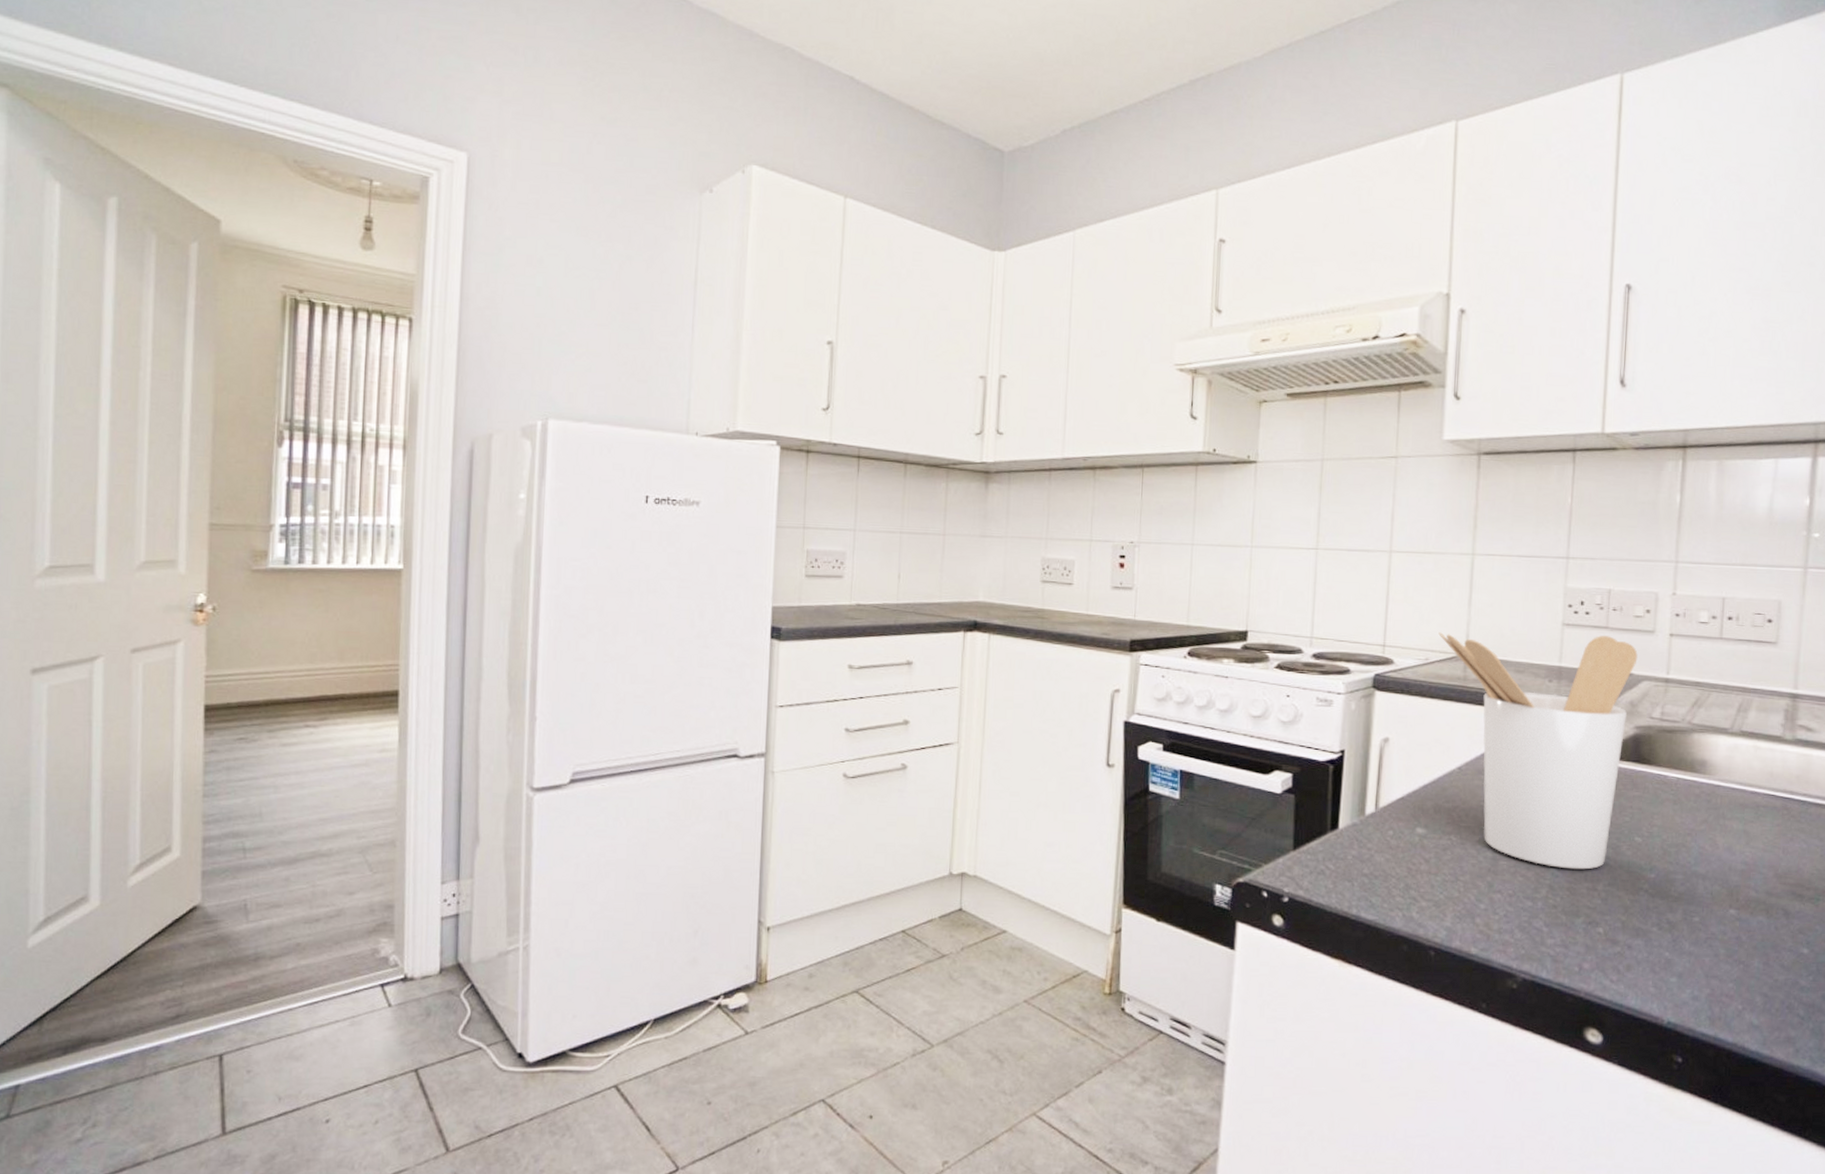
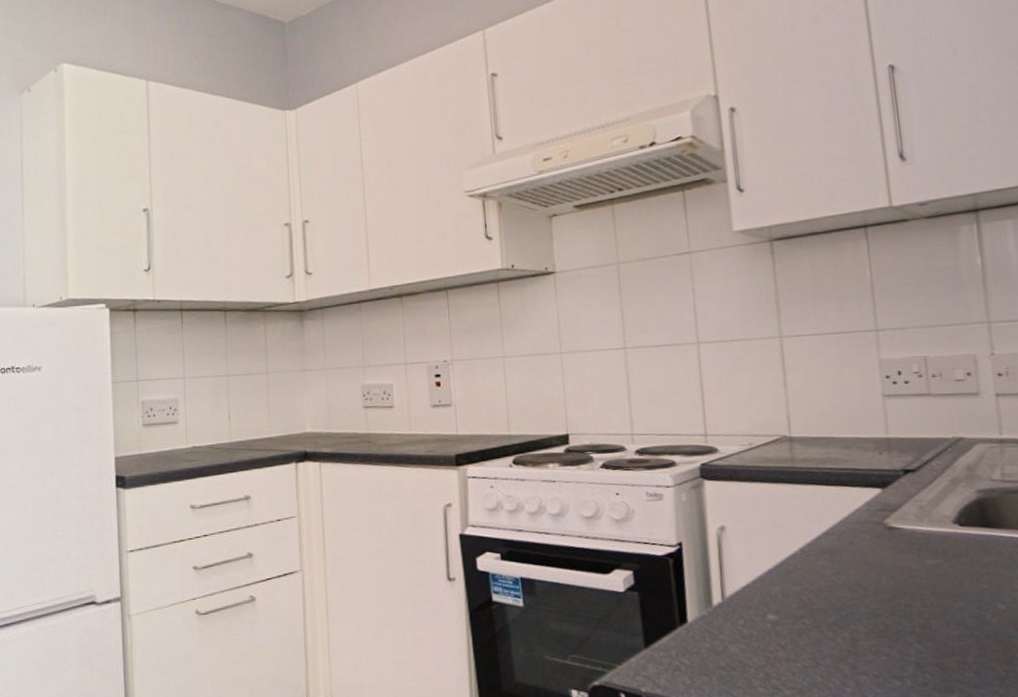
utensil holder: present [1438,632,1638,870] -> none [758,402,971,644]

